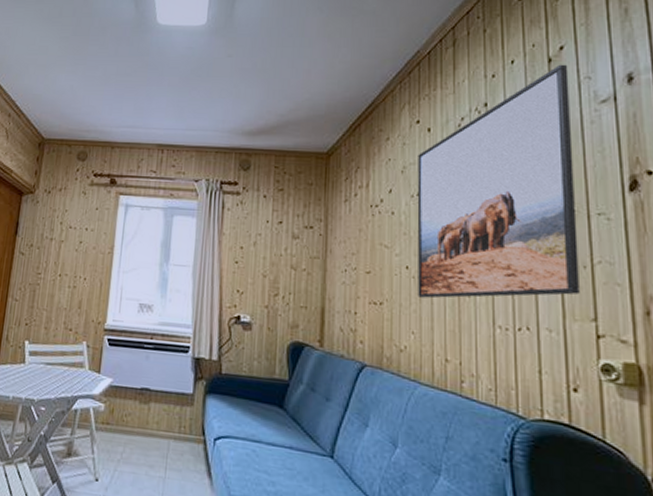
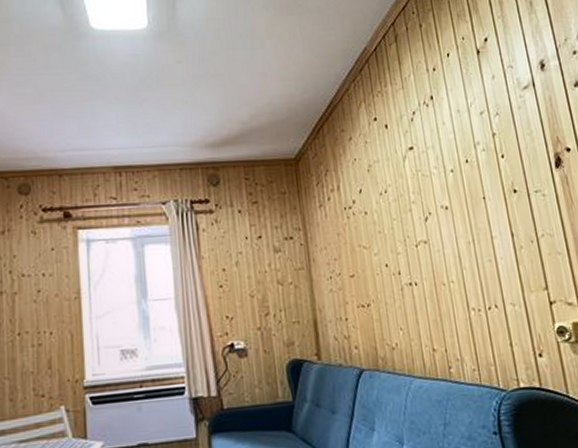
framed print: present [417,64,580,299] -> none [380,55,532,293]

